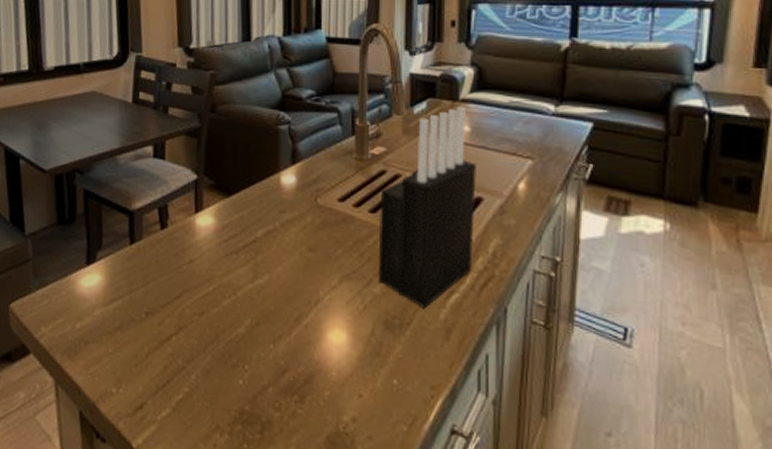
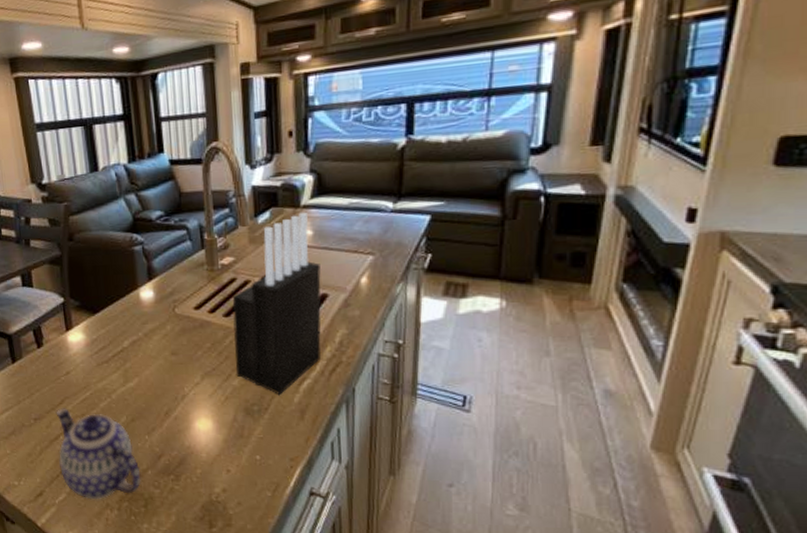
teapot: none [168,302,260,420] -> present [56,408,142,500]

